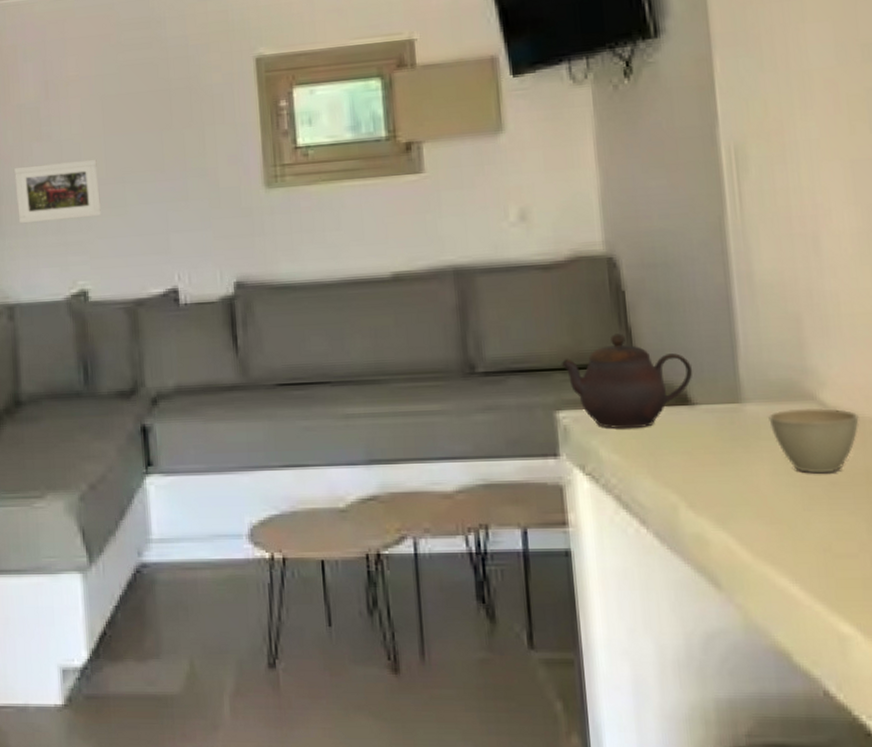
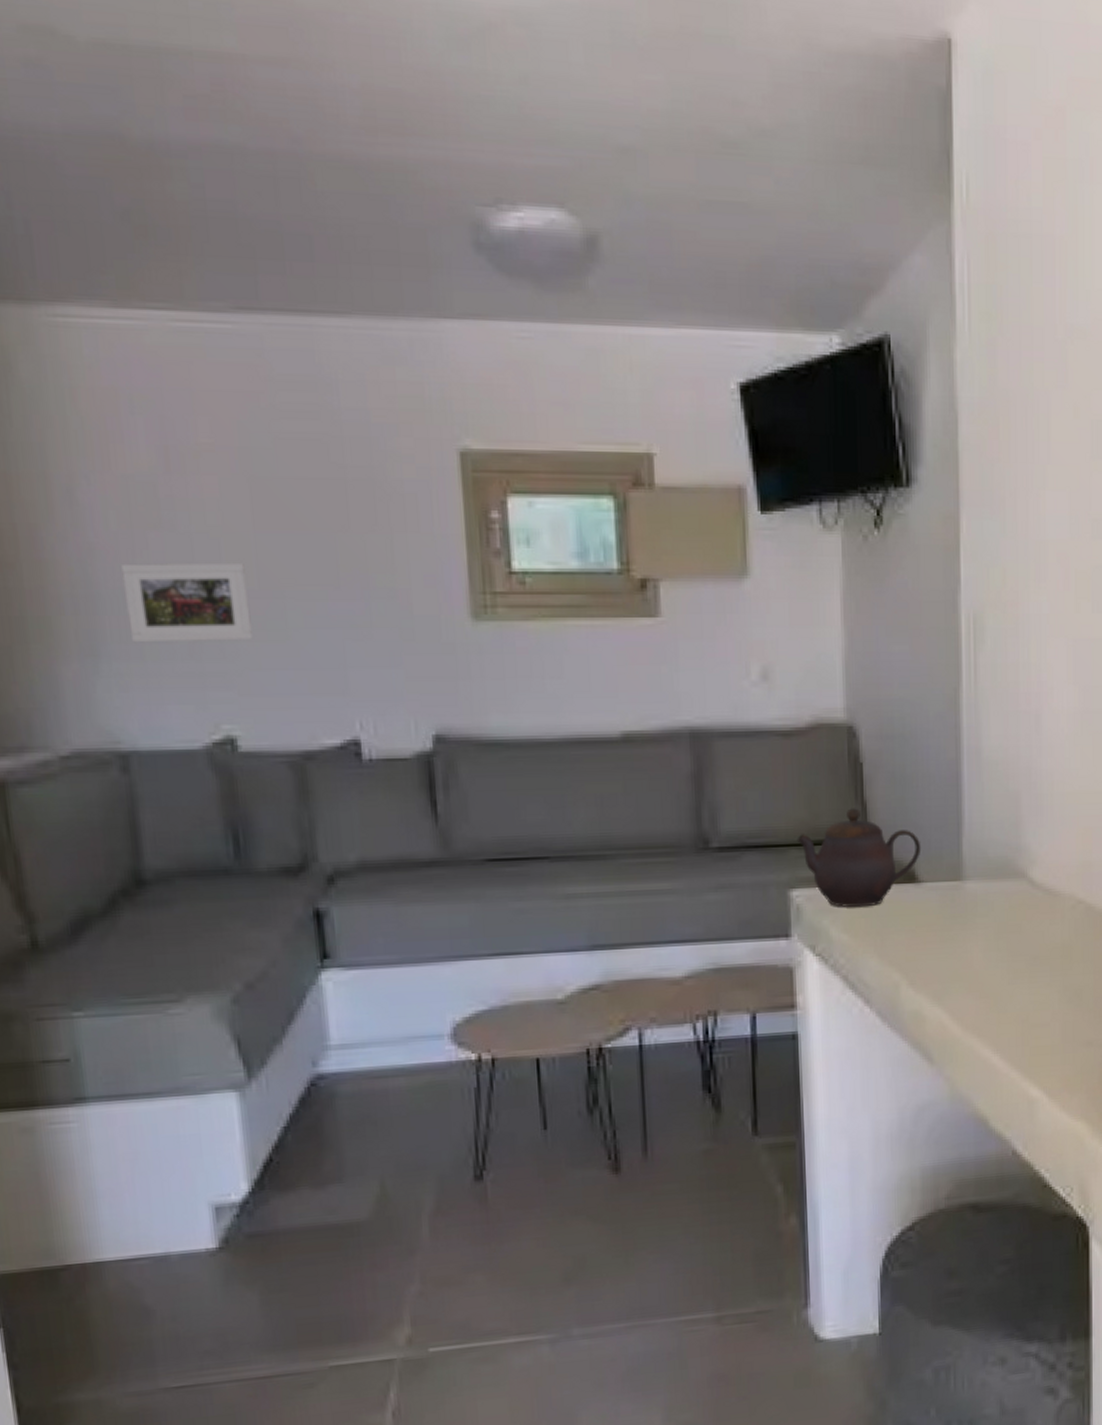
cup: present [768,408,860,474] -> none [985,885,1060,949]

